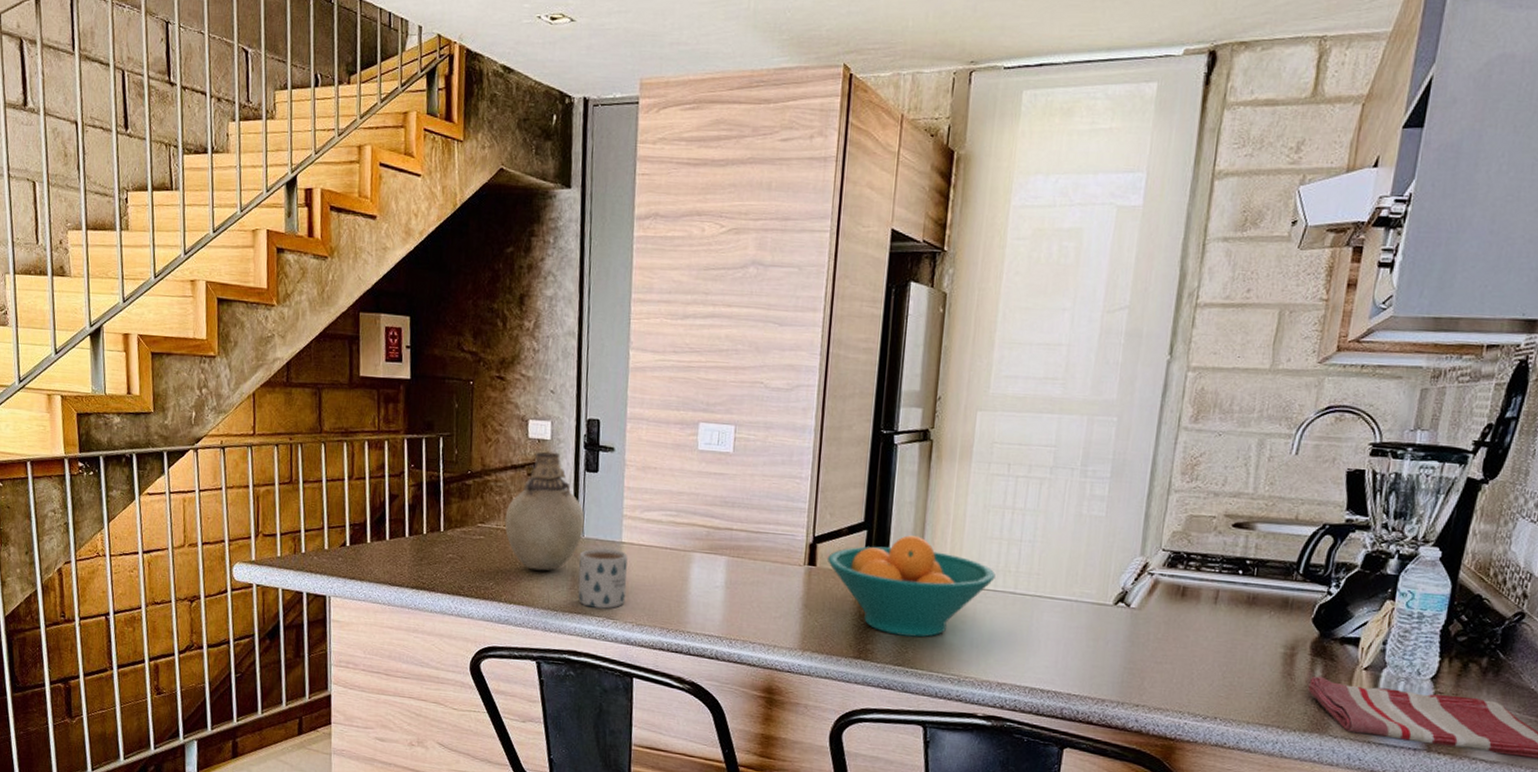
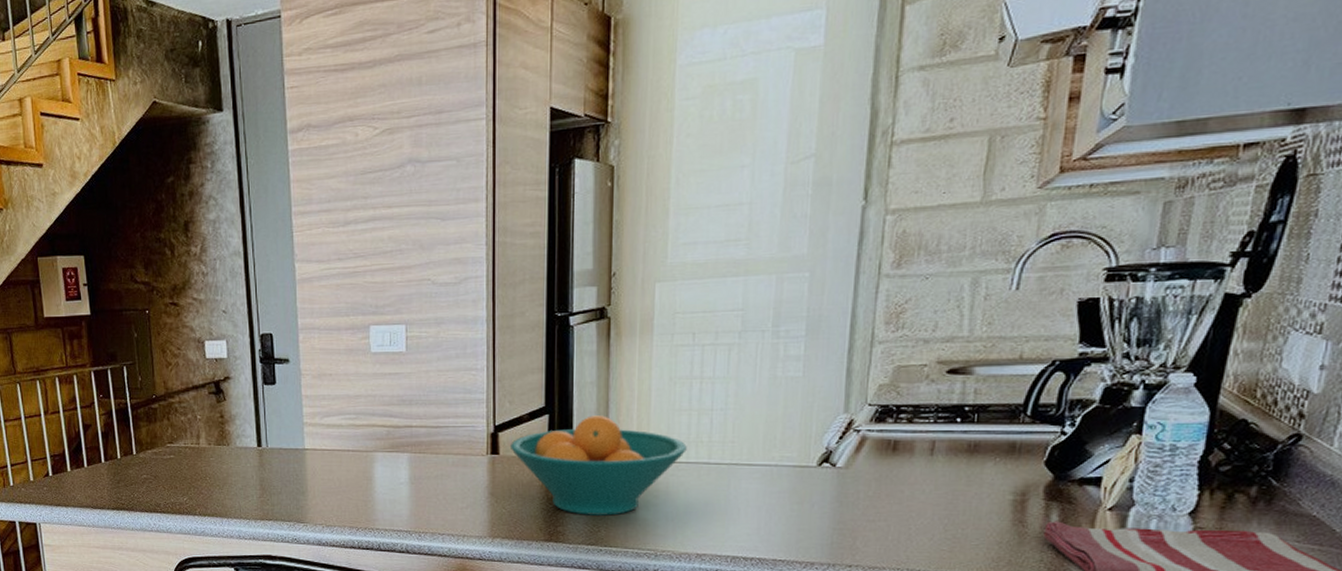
vase: present [504,451,585,571] -> none [192,369,267,483]
mug: present [578,548,628,609] -> none [265,456,314,513]

